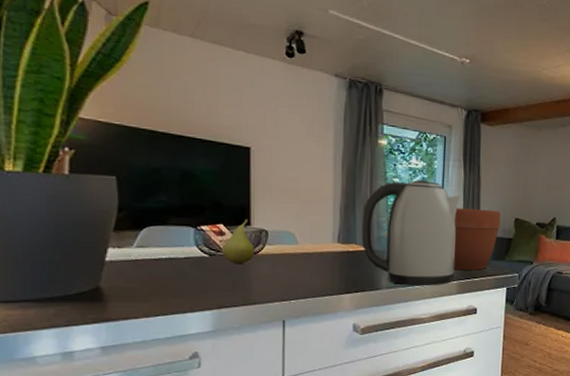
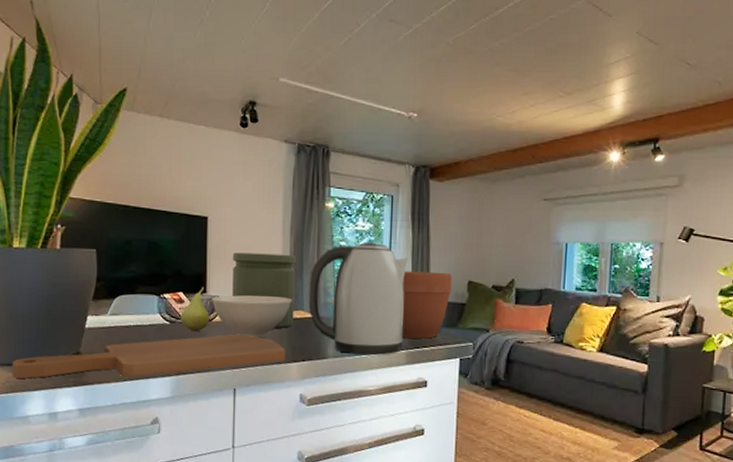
cutting board: none [9,266,338,318] -> present [11,334,286,379]
bowl: none [257,228,344,271] -> present [212,295,292,339]
jar: none [280,185,348,262] -> present [232,252,296,329]

